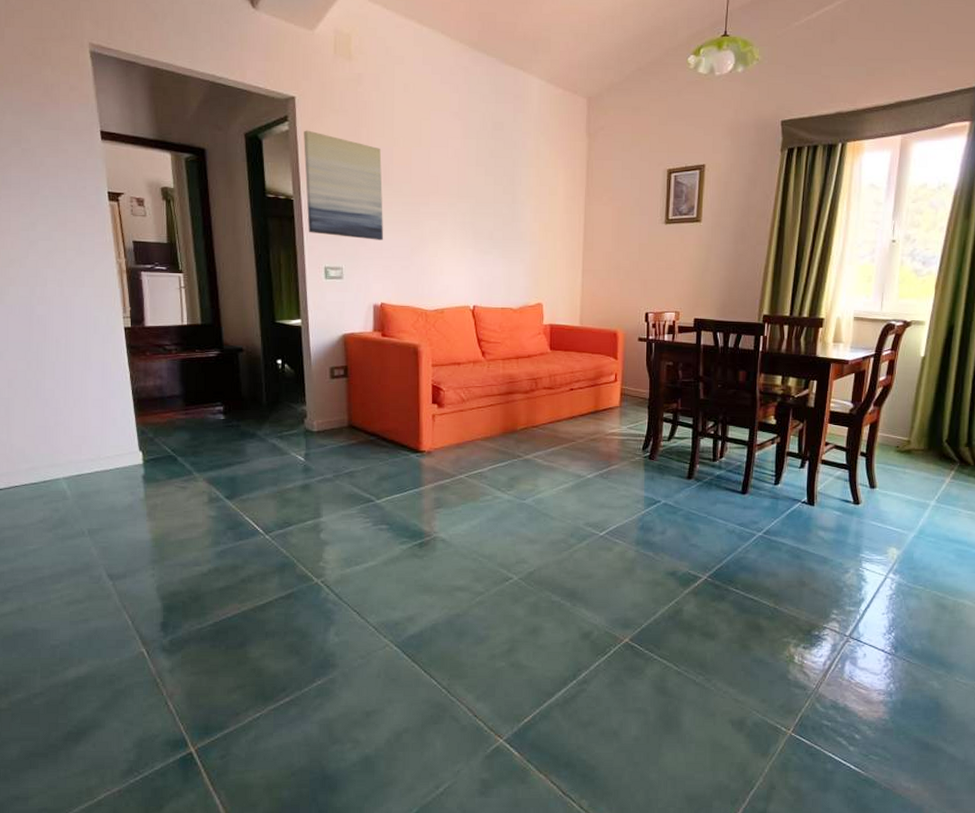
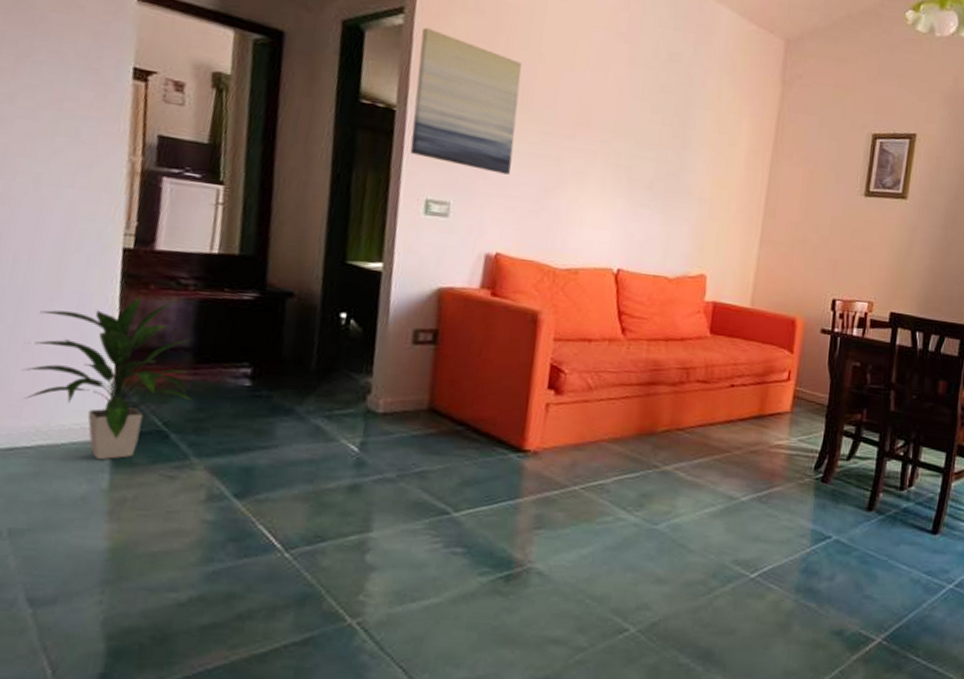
indoor plant: none [76,360,187,479] -> present [23,295,192,460]

